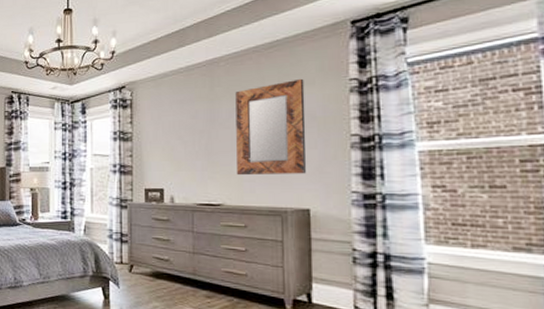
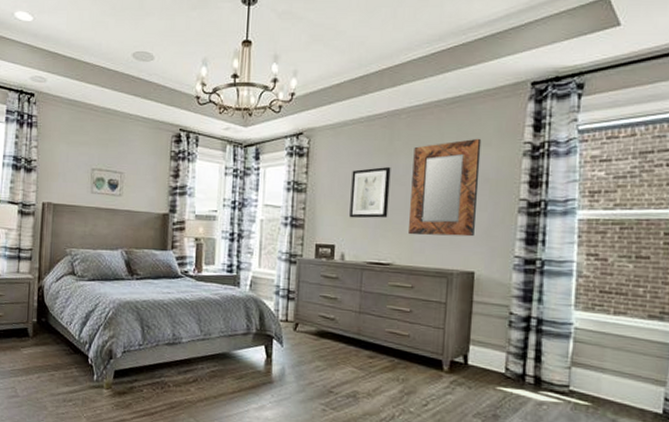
wall art: none [175,111,215,162] -> present [349,166,391,219]

